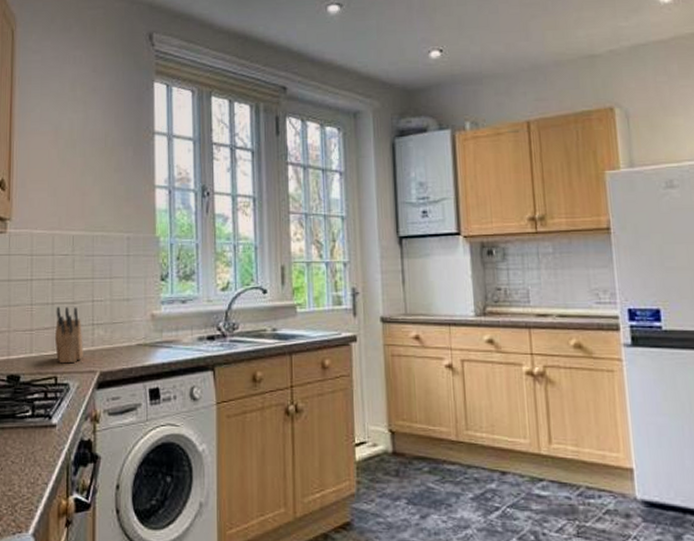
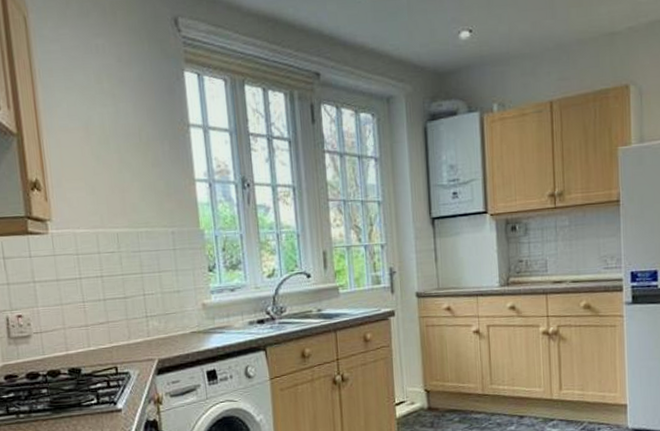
knife block: present [54,306,83,364] -> none [108,301,140,355]

